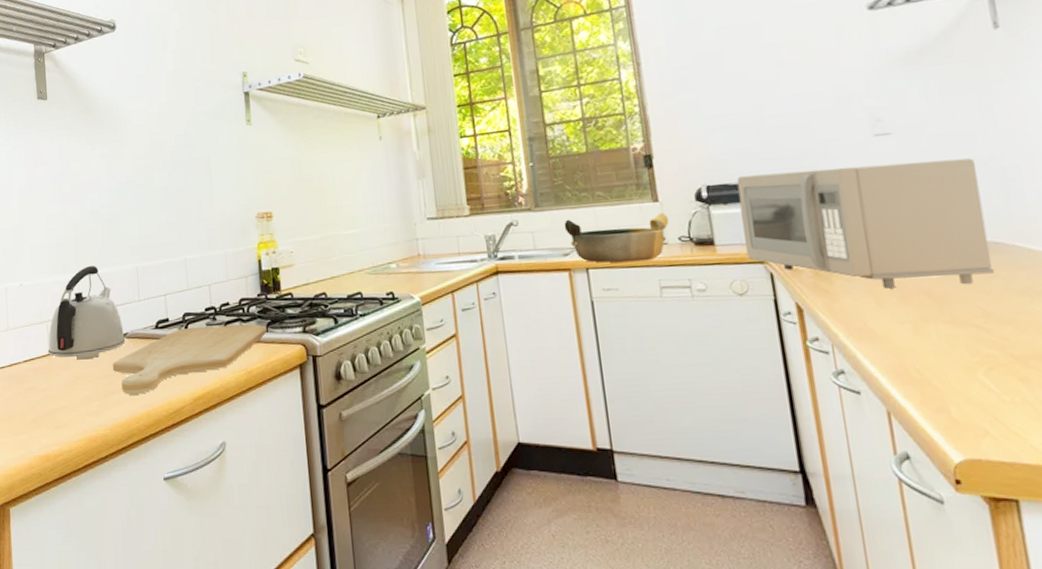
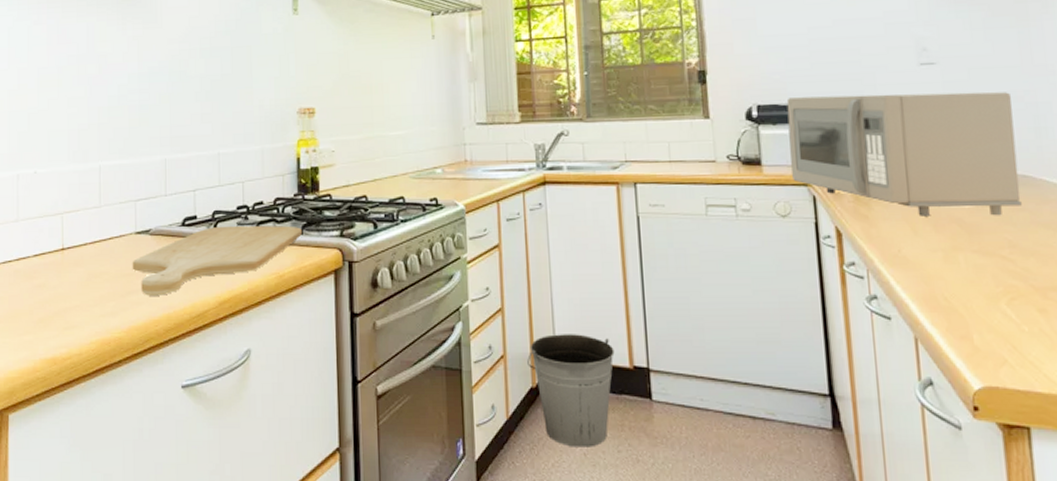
kettle: present [48,265,126,360] -> none [61,154,148,256]
bucket: none [490,418,577,529] -> present [527,334,615,447]
cooking pot: present [564,212,669,263] -> none [614,129,719,179]

